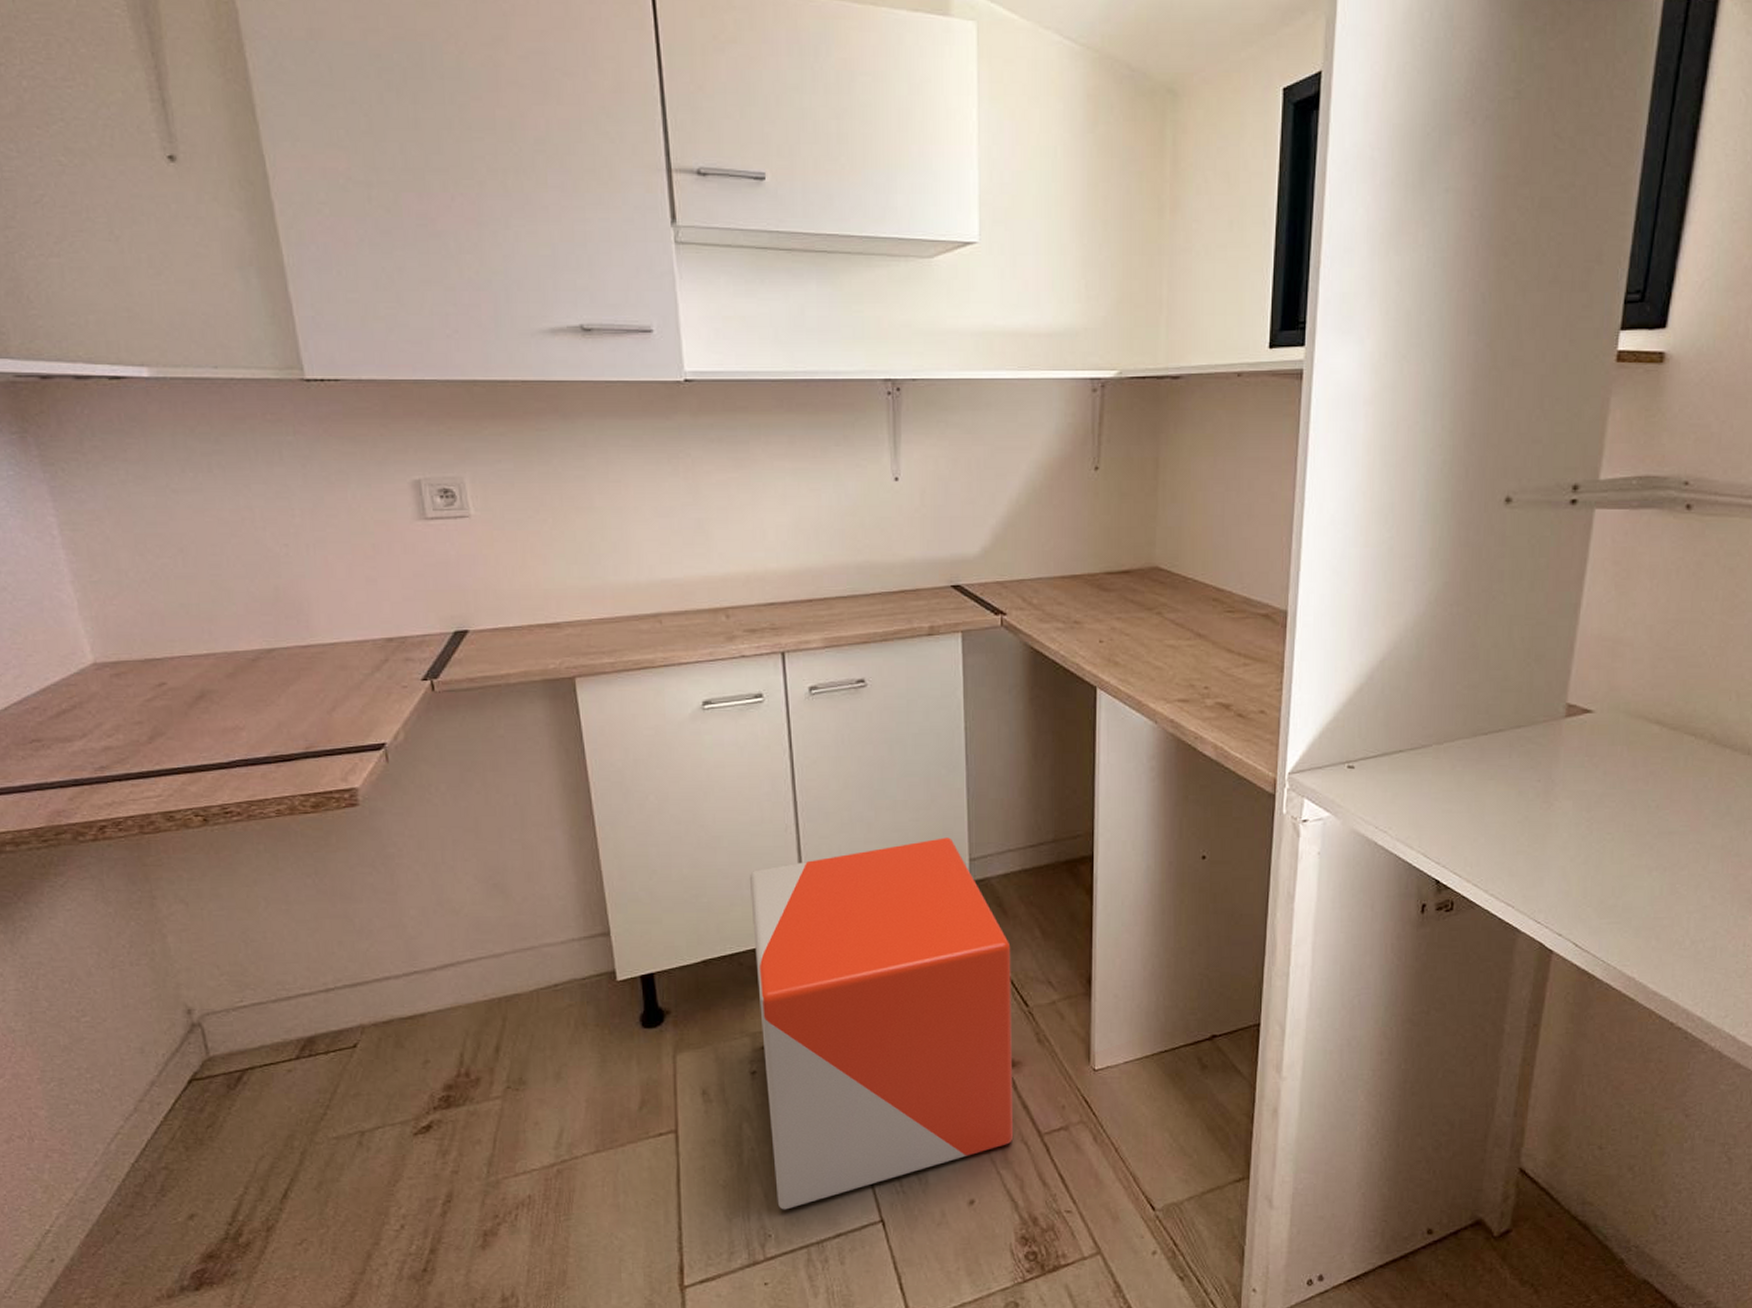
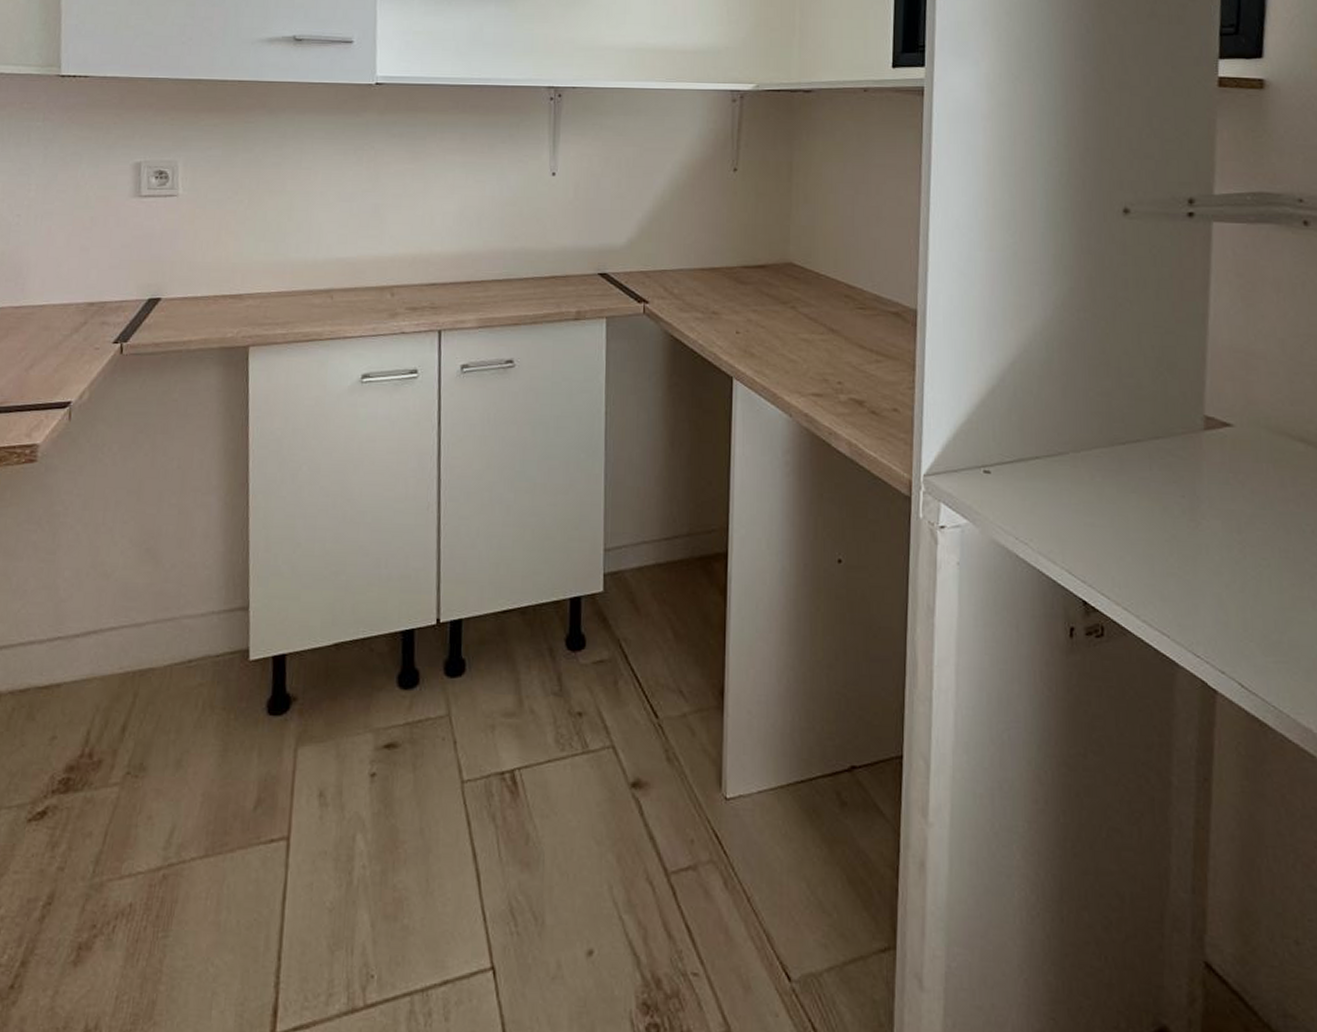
stool: present [749,837,1014,1210] -> none [383,525,642,945]

